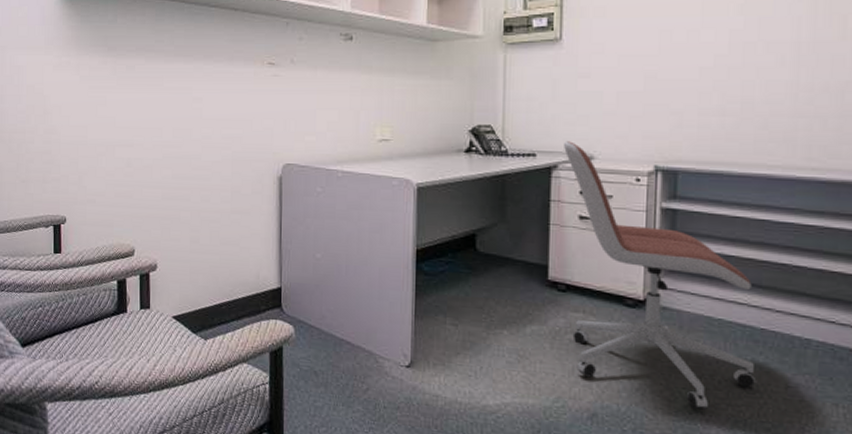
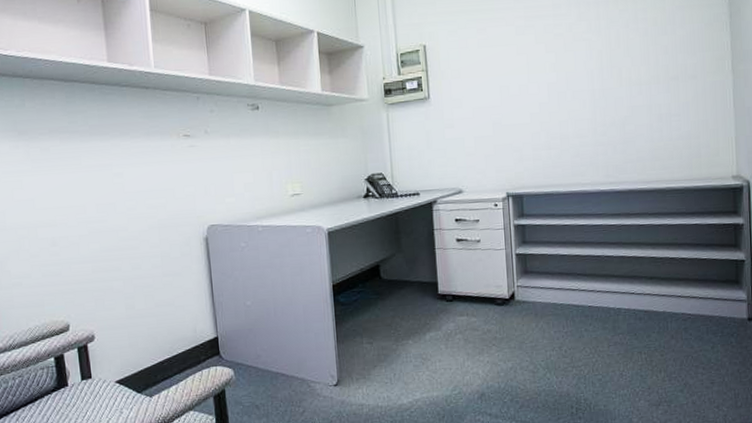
office chair: present [564,141,757,410] -> none [440,180,590,376]

